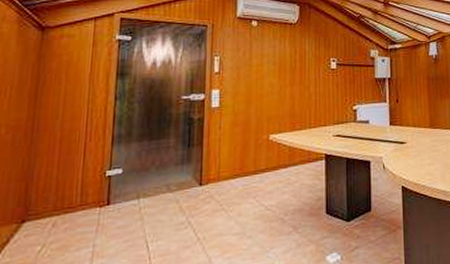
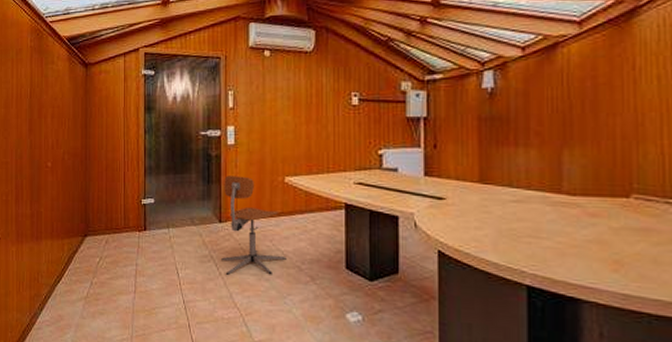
office chair: none [200,137,270,240] -> present [221,175,287,276]

